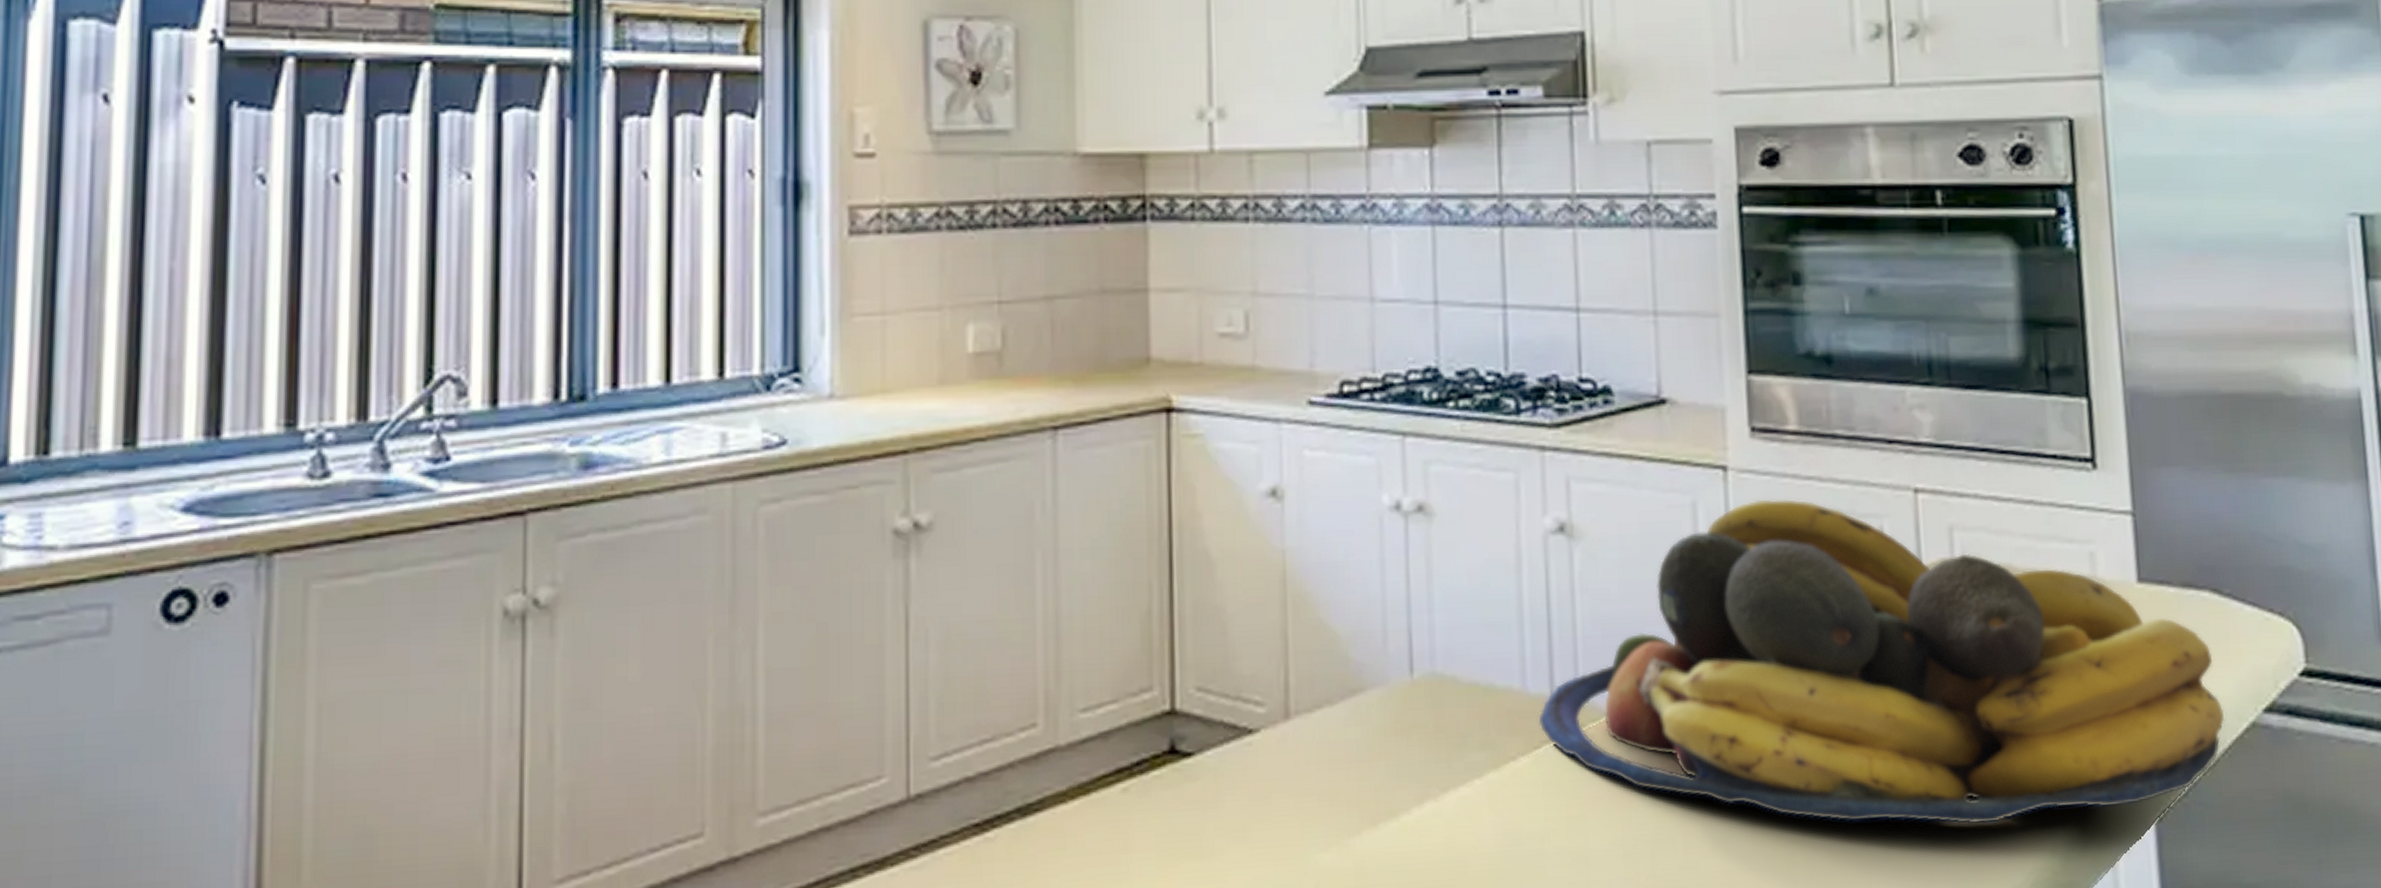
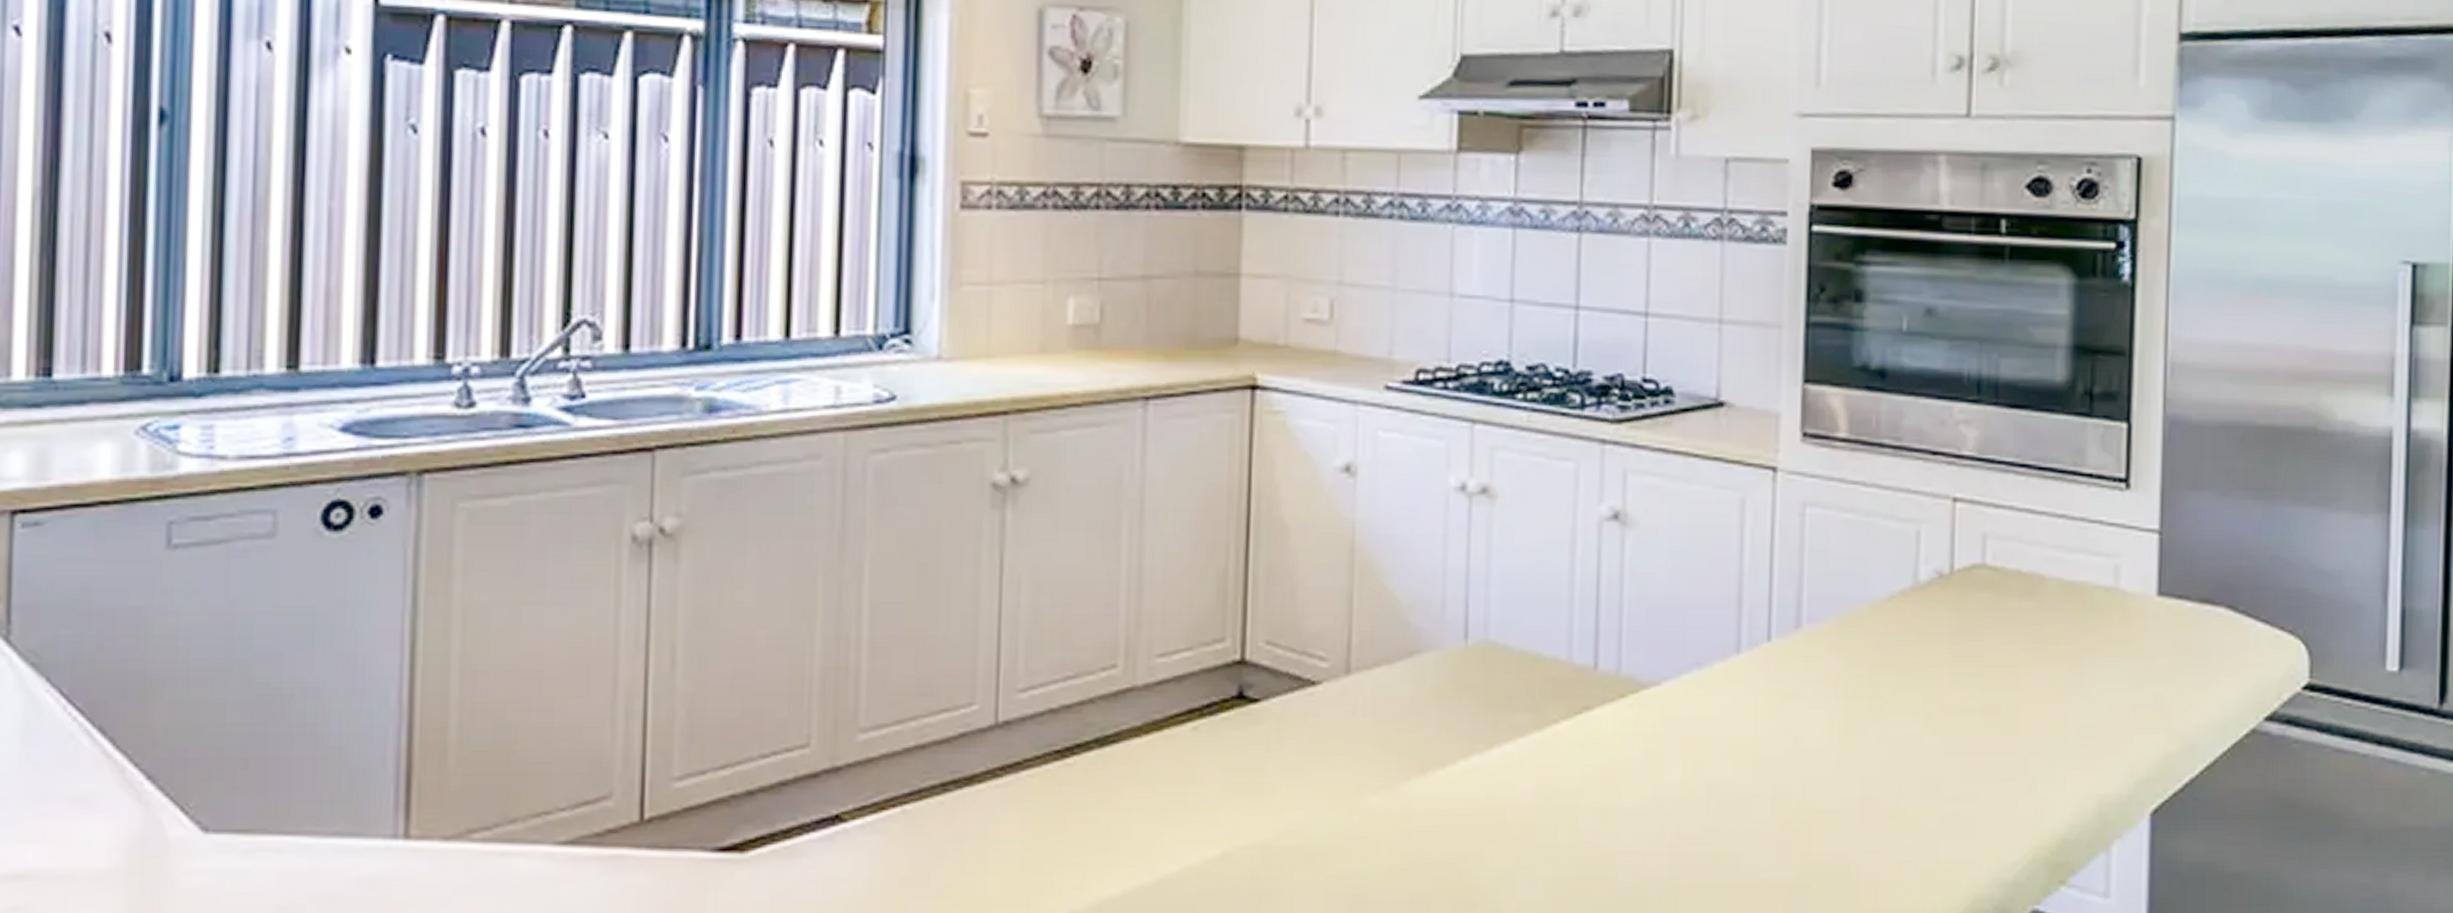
fruit bowl: present [1538,499,2225,824] -> none [1581,500,2227,805]

